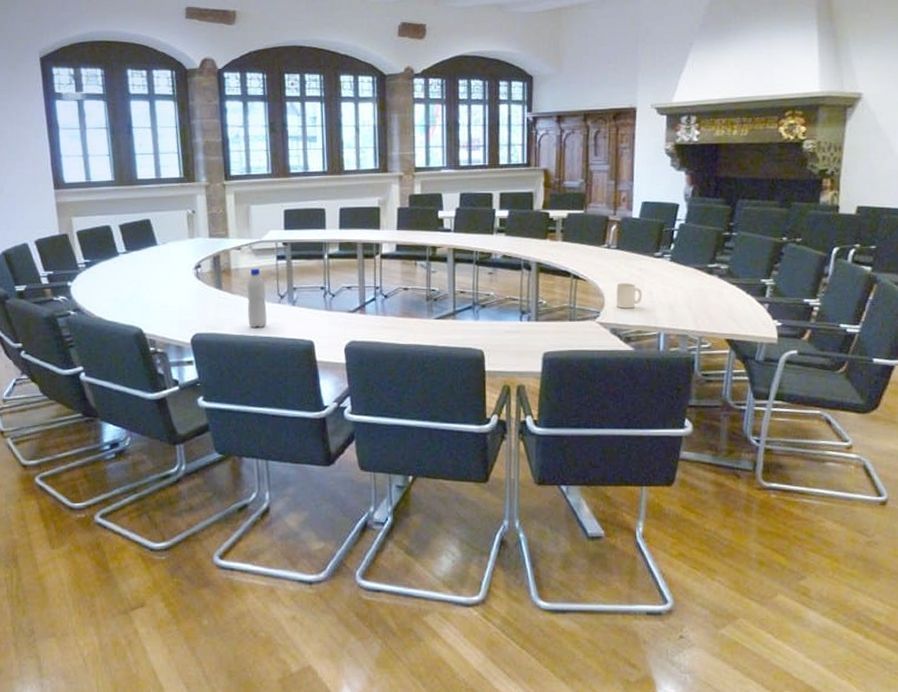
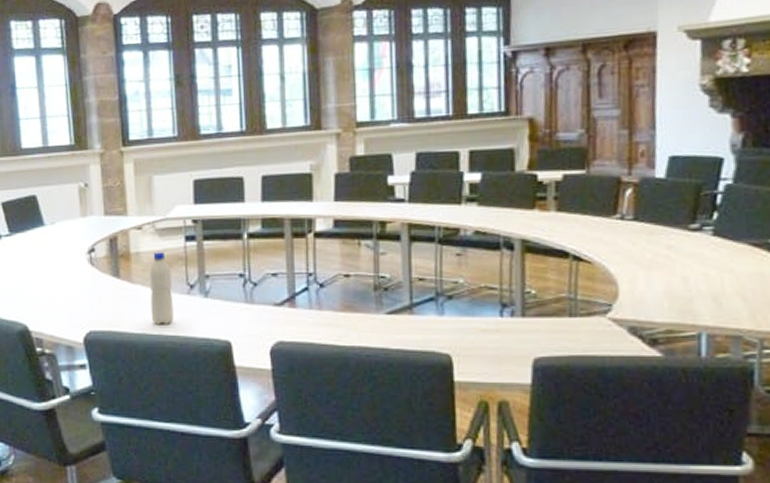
cup: present [616,282,643,309] -> none [634,265,674,300]

